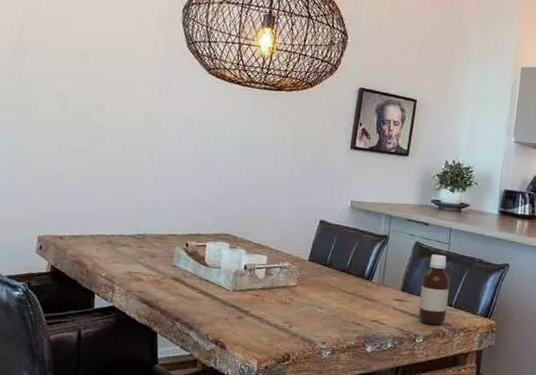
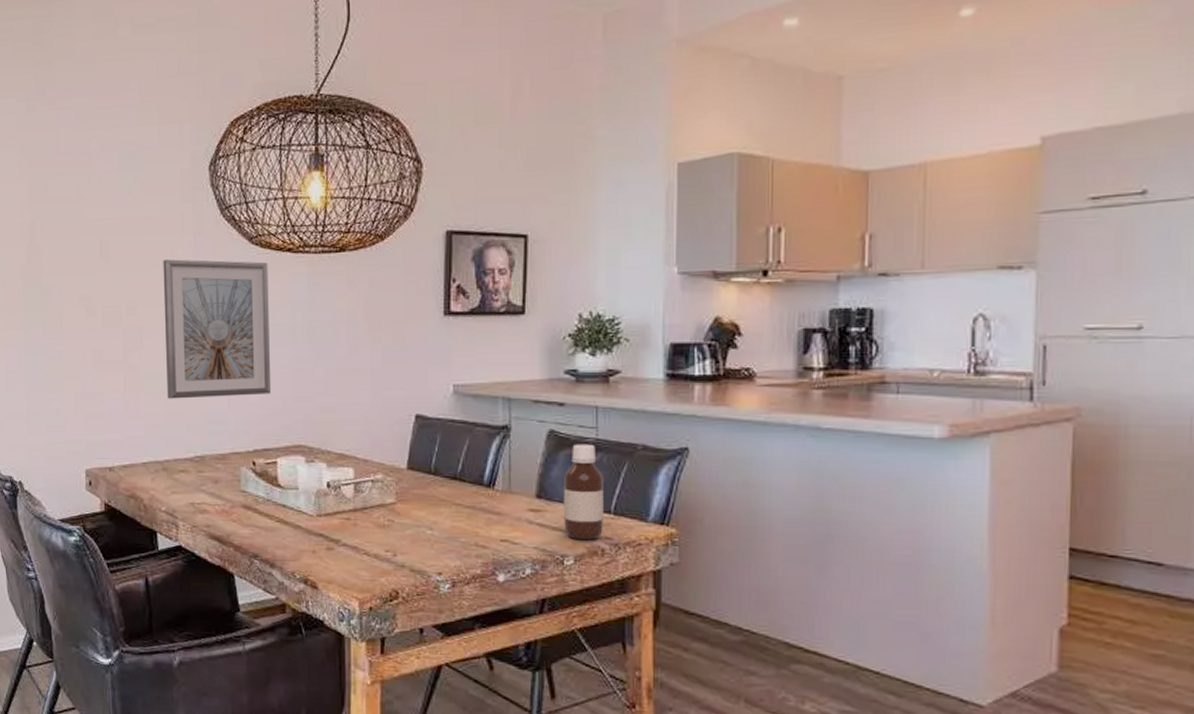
picture frame: none [121,74,220,192] -> present [163,259,272,399]

